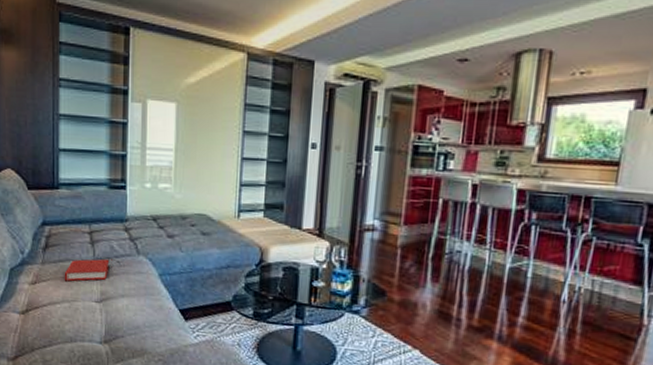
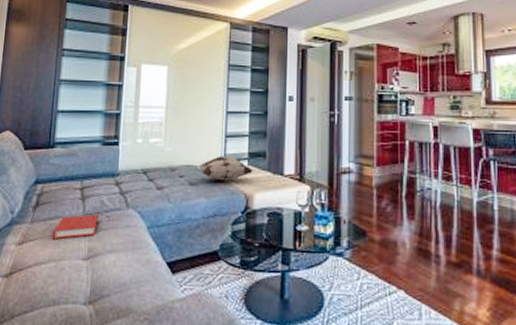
decorative pillow: none [207,206,269,234] -> present [195,156,253,182]

